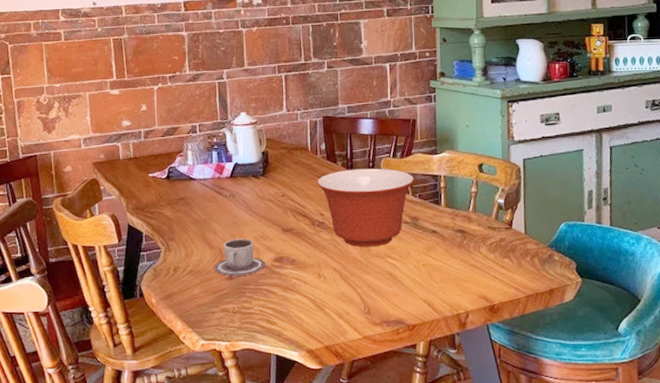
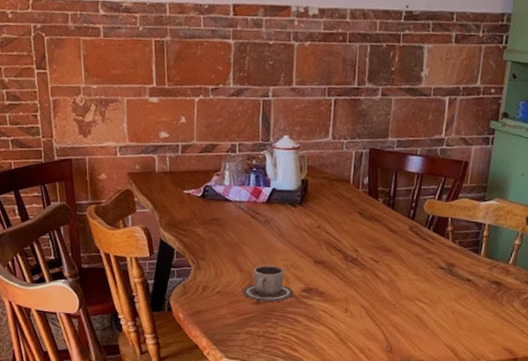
mixing bowl: present [316,168,415,248] -> none [354,207,458,289]

